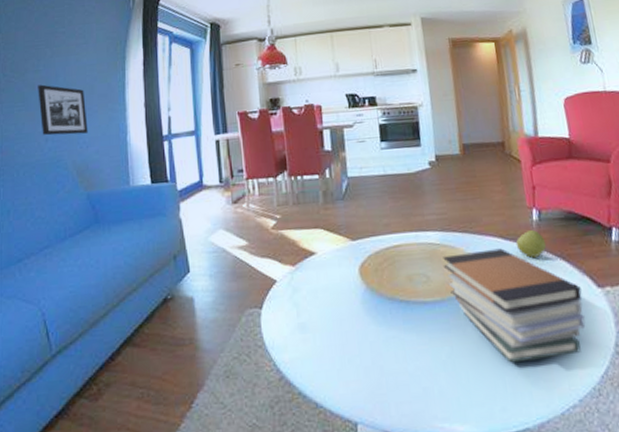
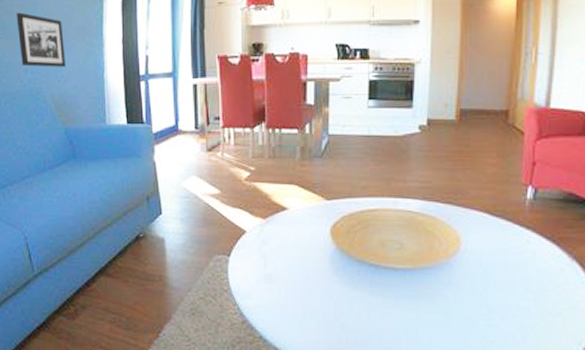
book stack: present [442,248,586,363] -> none [419,223,567,337]
apple: present [515,230,547,258] -> none [502,209,537,237]

